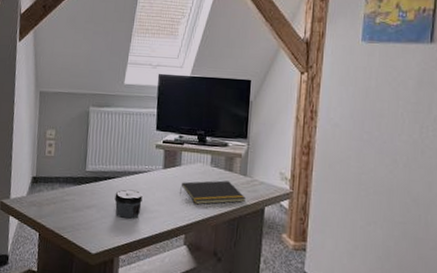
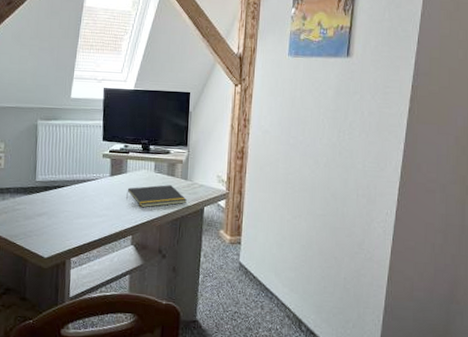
jar: present [114,189,143,219] -> none [65,197,91,224]

